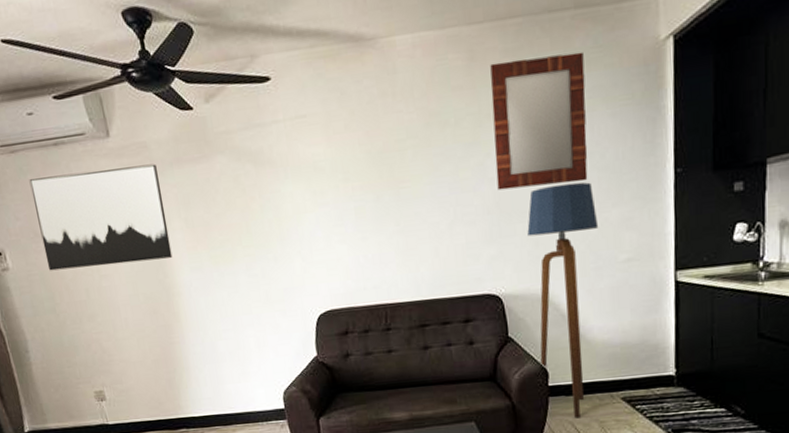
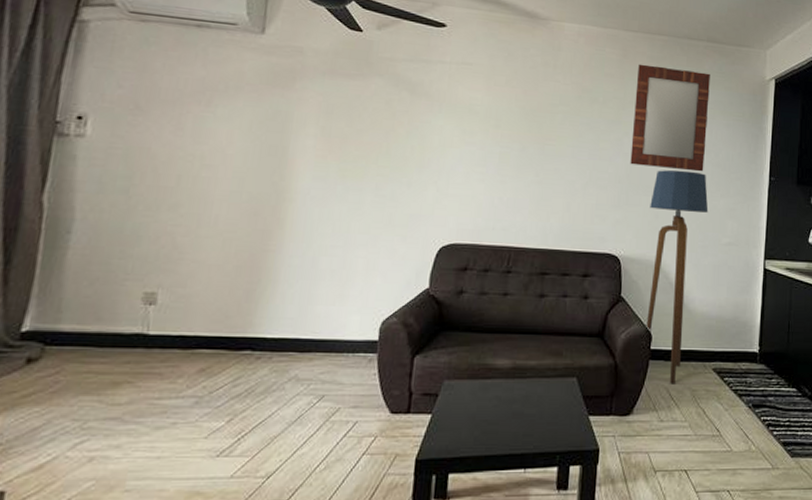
wall art: present [29,164,173,271] -> none [138,51,307,162]

